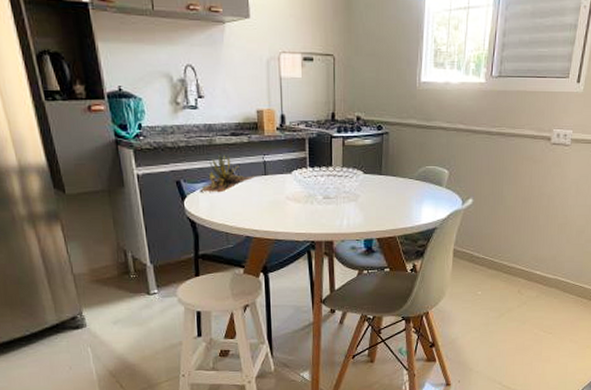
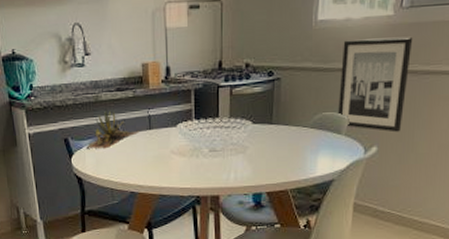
wall art: none [440,102,501,187] -> present [338,37,413,133]

